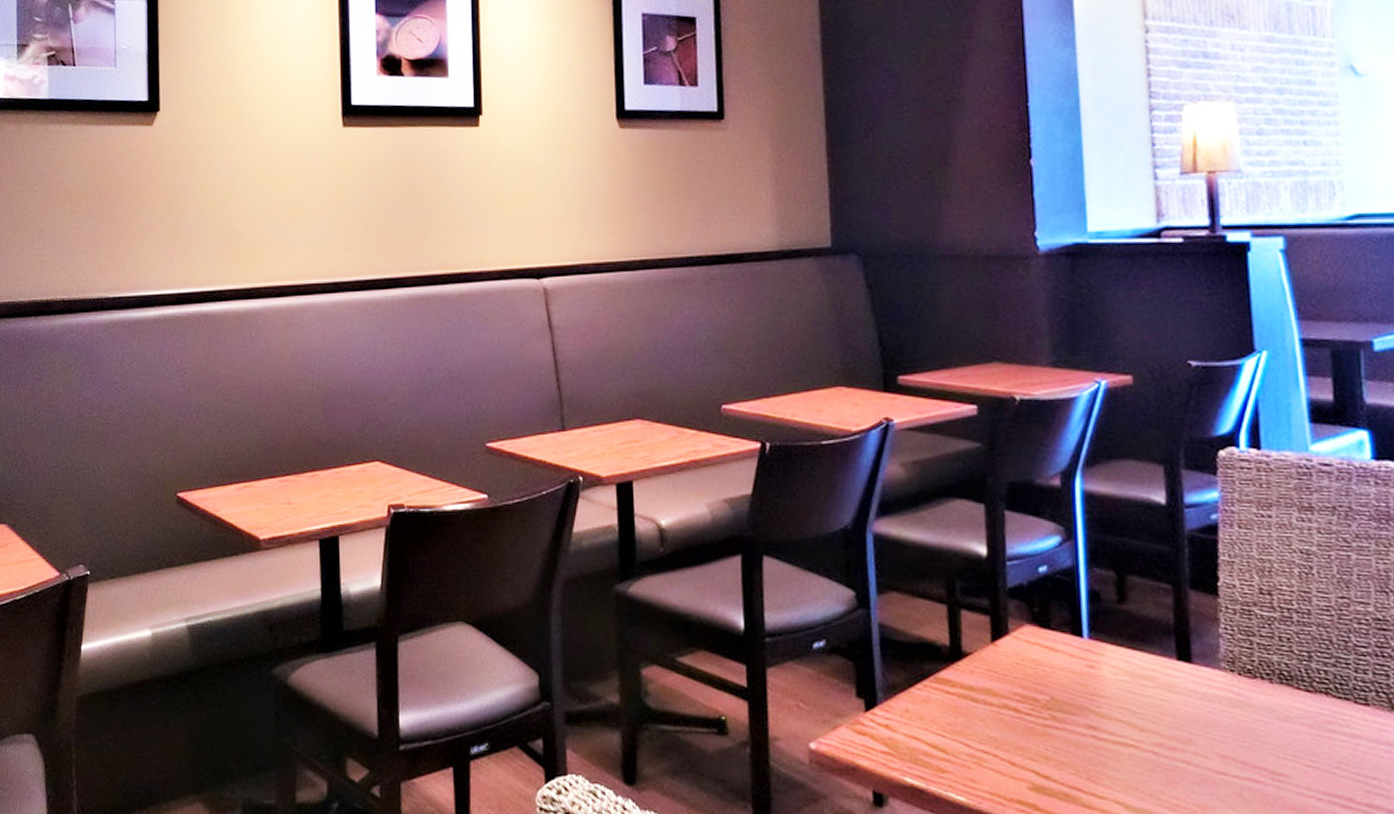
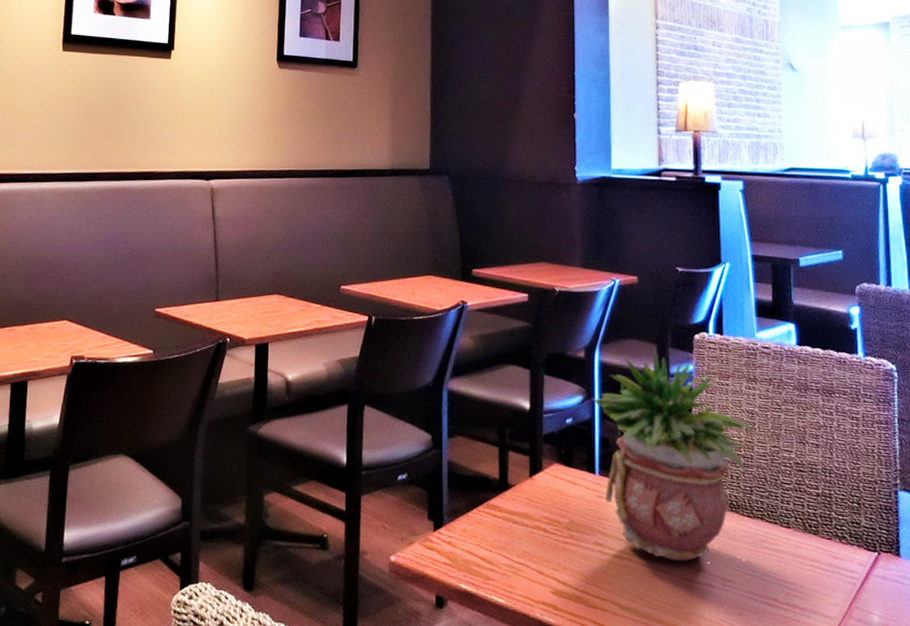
potted plant: none [1073,472,1312,750] -> present [591,349,754,562]

